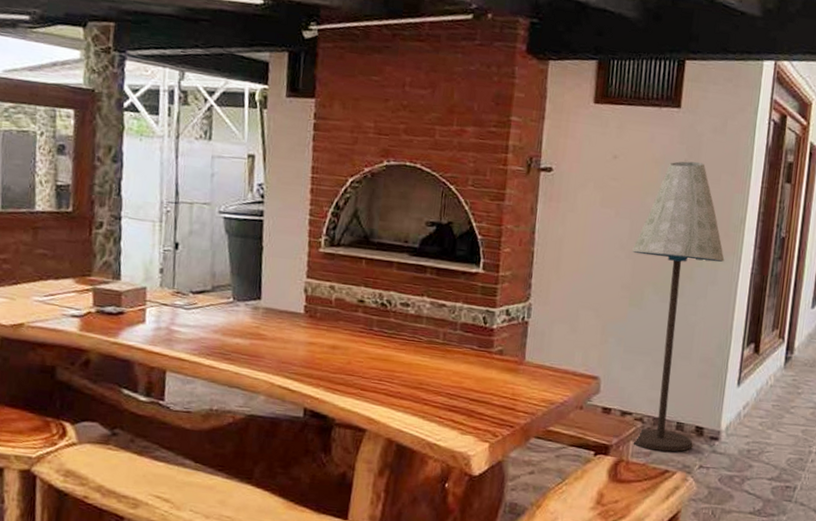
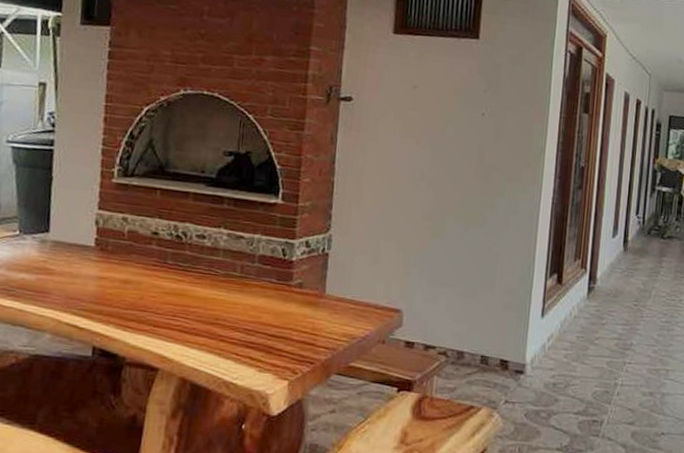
floor lamp: present [631,161,725,452] -> none [432,91,526,387]

